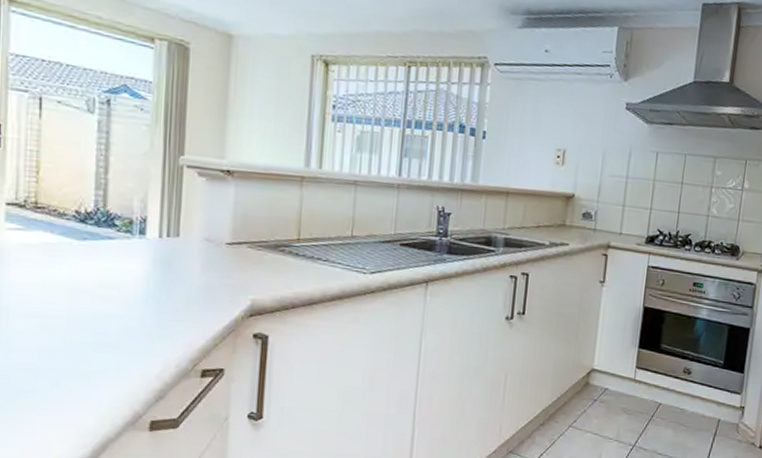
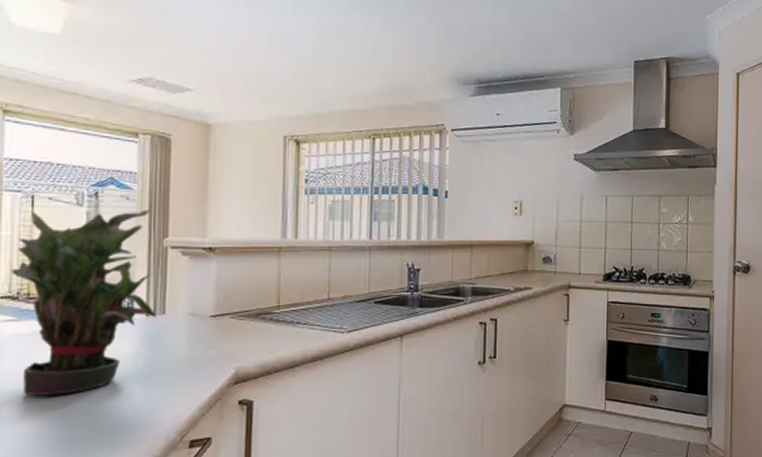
potted plant: none [18,115,170,311] -> present [11,210,156,396]

